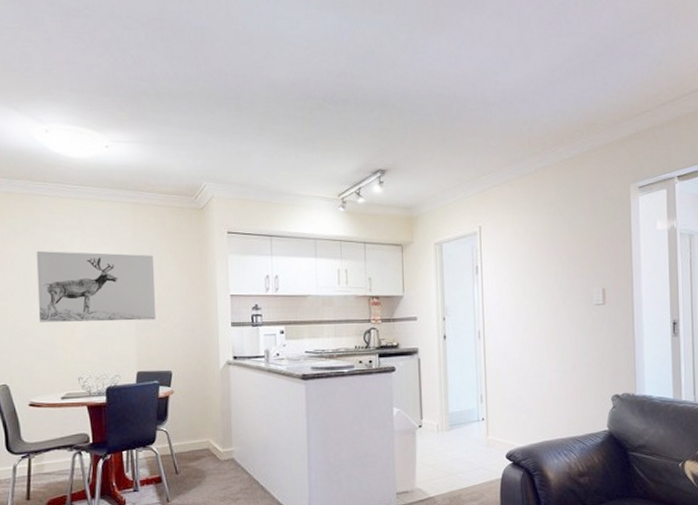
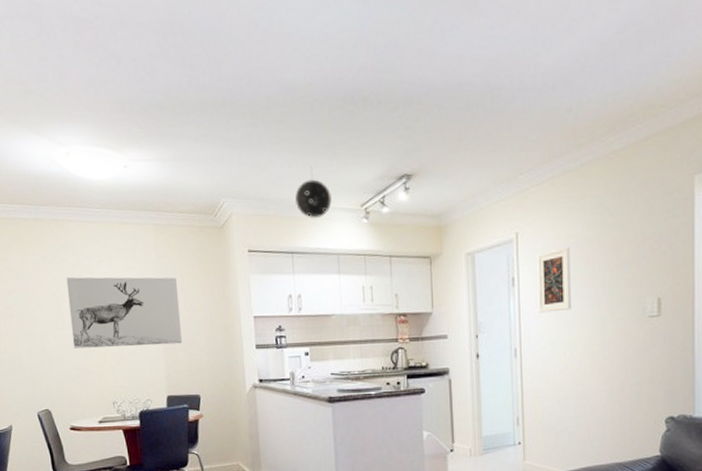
pendant light: none [275,159,311,206] -> present [294,168,332,219]
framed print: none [498,240,529,299] -> present [537,246,571,313]

